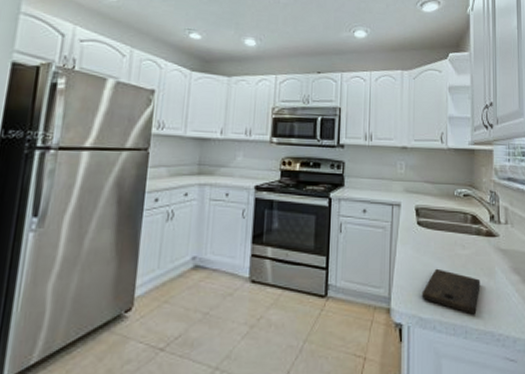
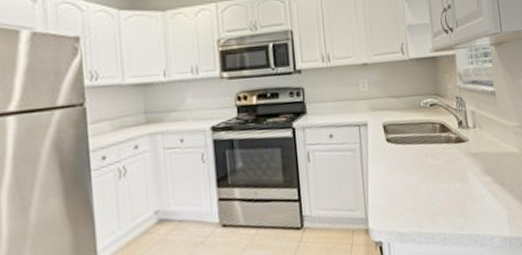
cutting board: present [421,268,481,315] -> none [398,182,455,221]

